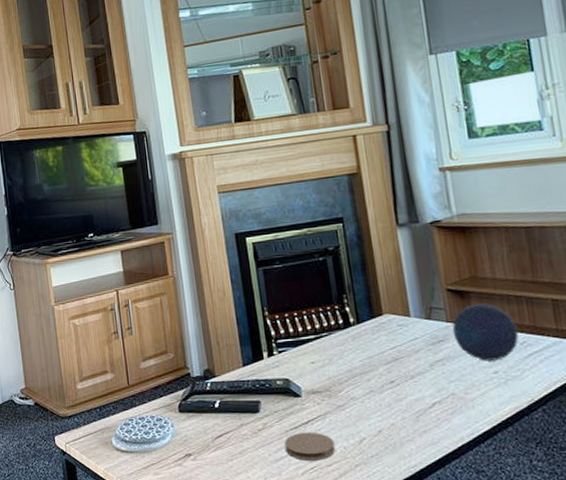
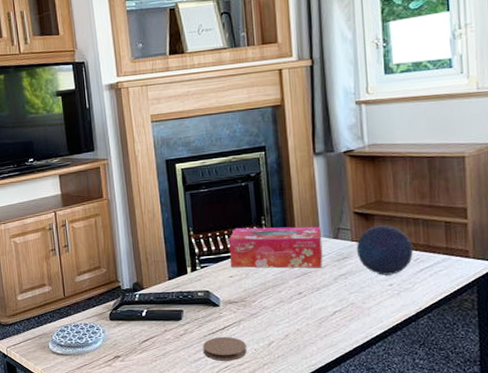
tissue box: none [308,305,416,353] -> present [229,226,323,269]

